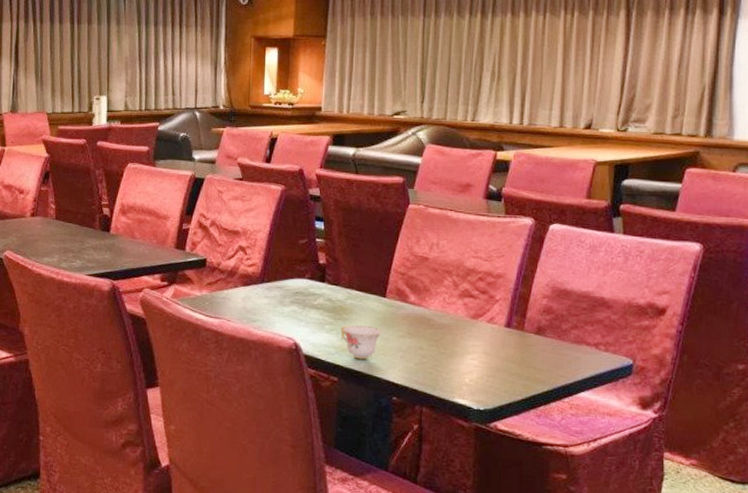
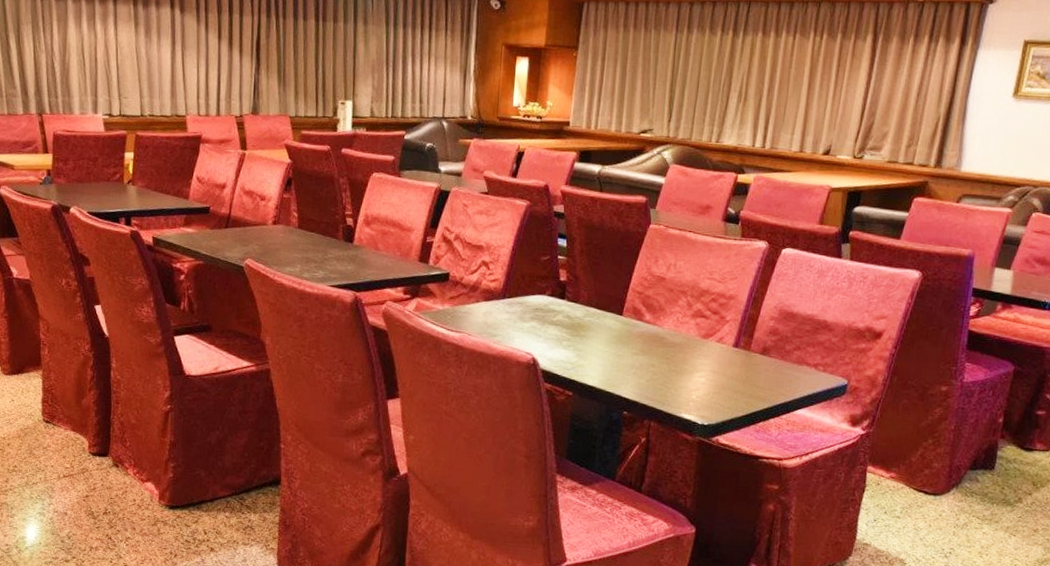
teacup: present [340,325,382,360] -> none [577,342,617,375]

